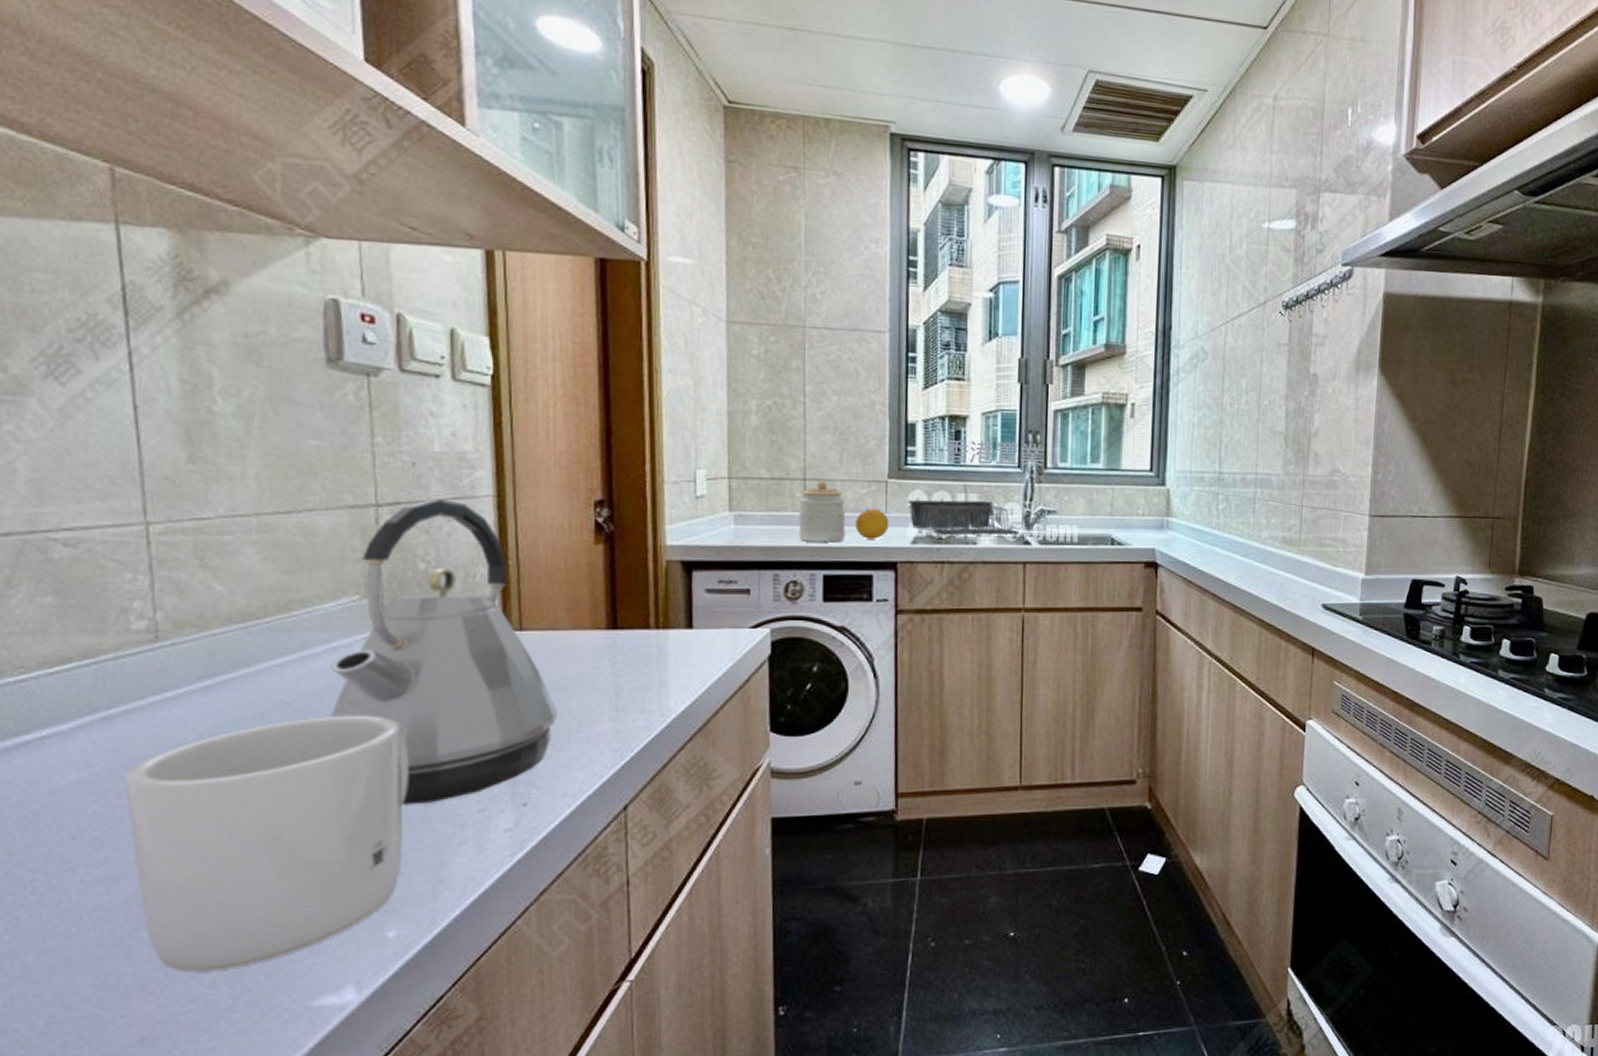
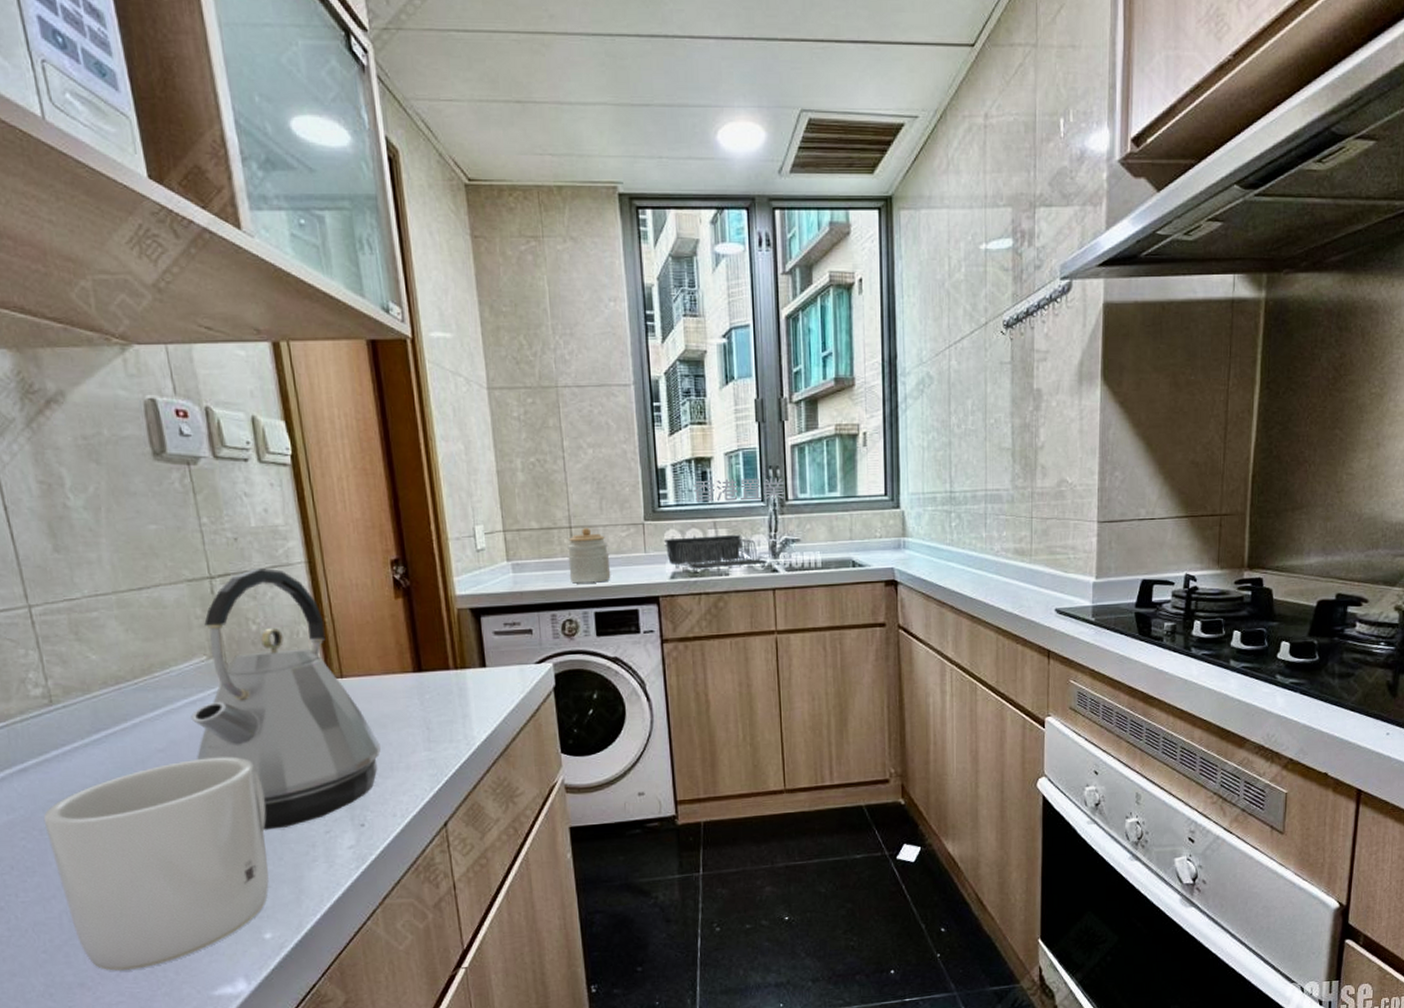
fruit: present [855,509,889,539] -> none [618,550,649,577]

